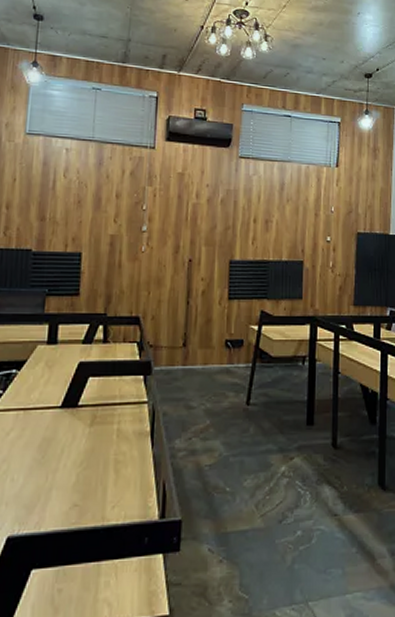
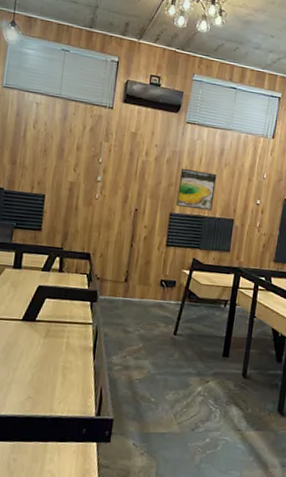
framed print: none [236,208,279,254] -> present [176,168,217,211]

